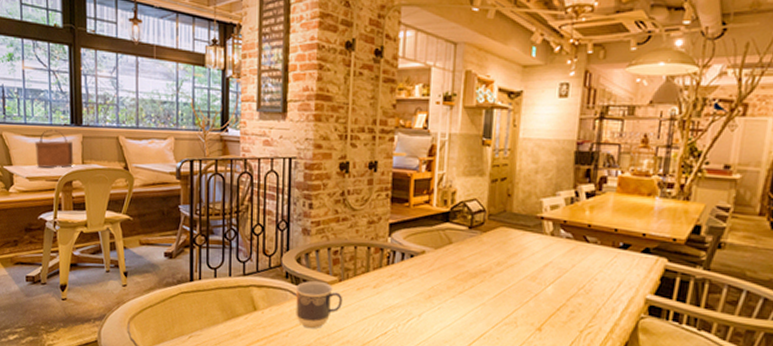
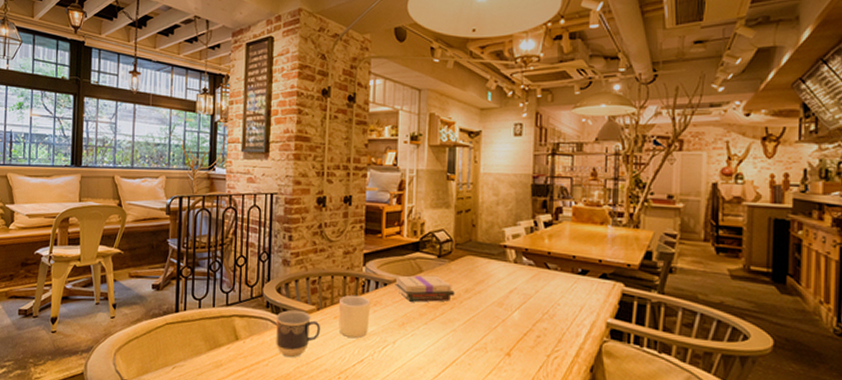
handbag: present [34,129,74,169] -> none [36,170,72,207]
mug: none [361,266,396,310] -> present [338,295,371,338]
books: none [420,247,486,275] -> present [393,275,455,302]

